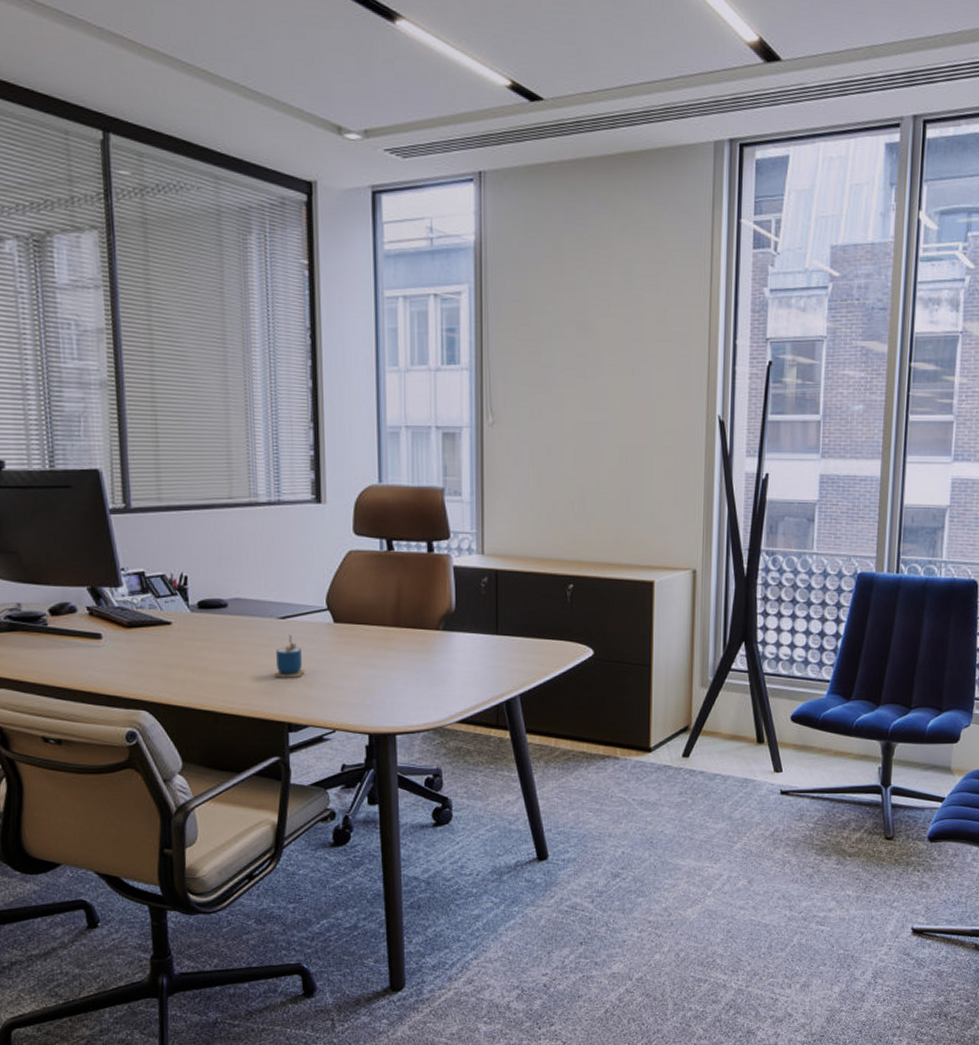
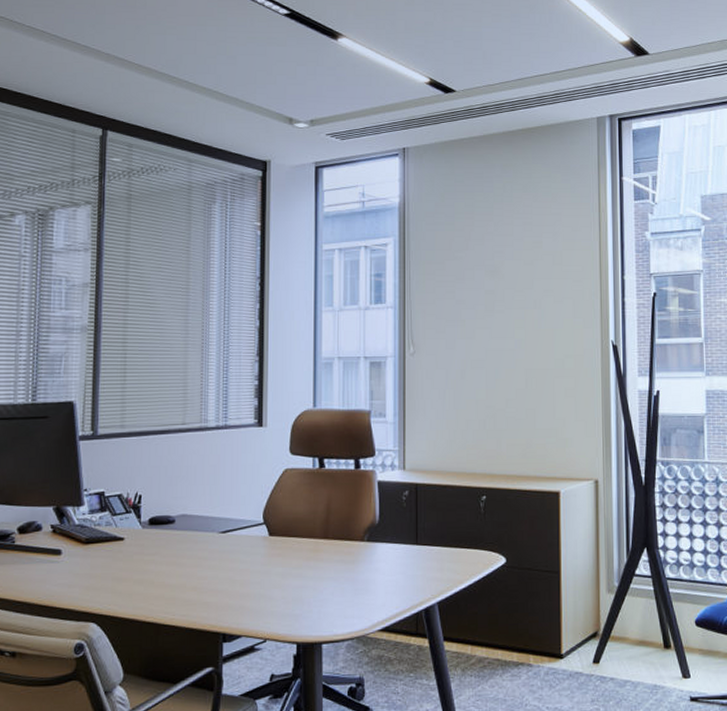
cup: present [274,635,305,678] -> none [213,548,241,590]

